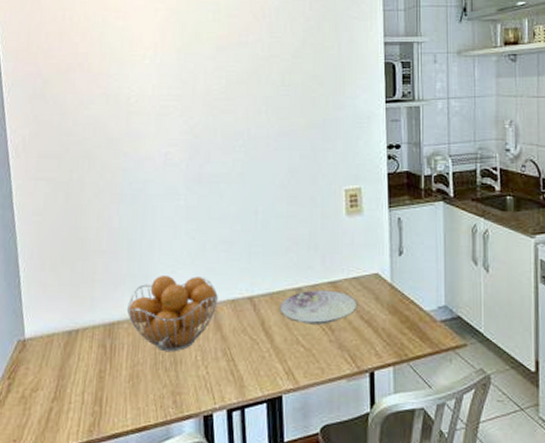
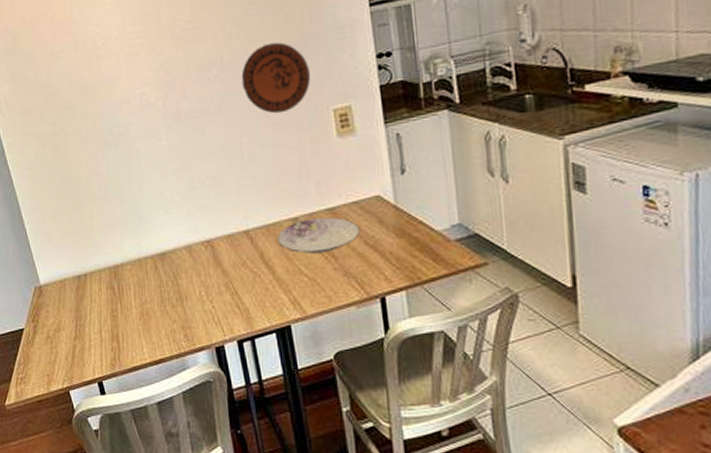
fruit basket: present [126,276,218,352] -> none [127,214,214,290]
decorative plate: none [264,123,328,188] -> present [241,42,310,114]

